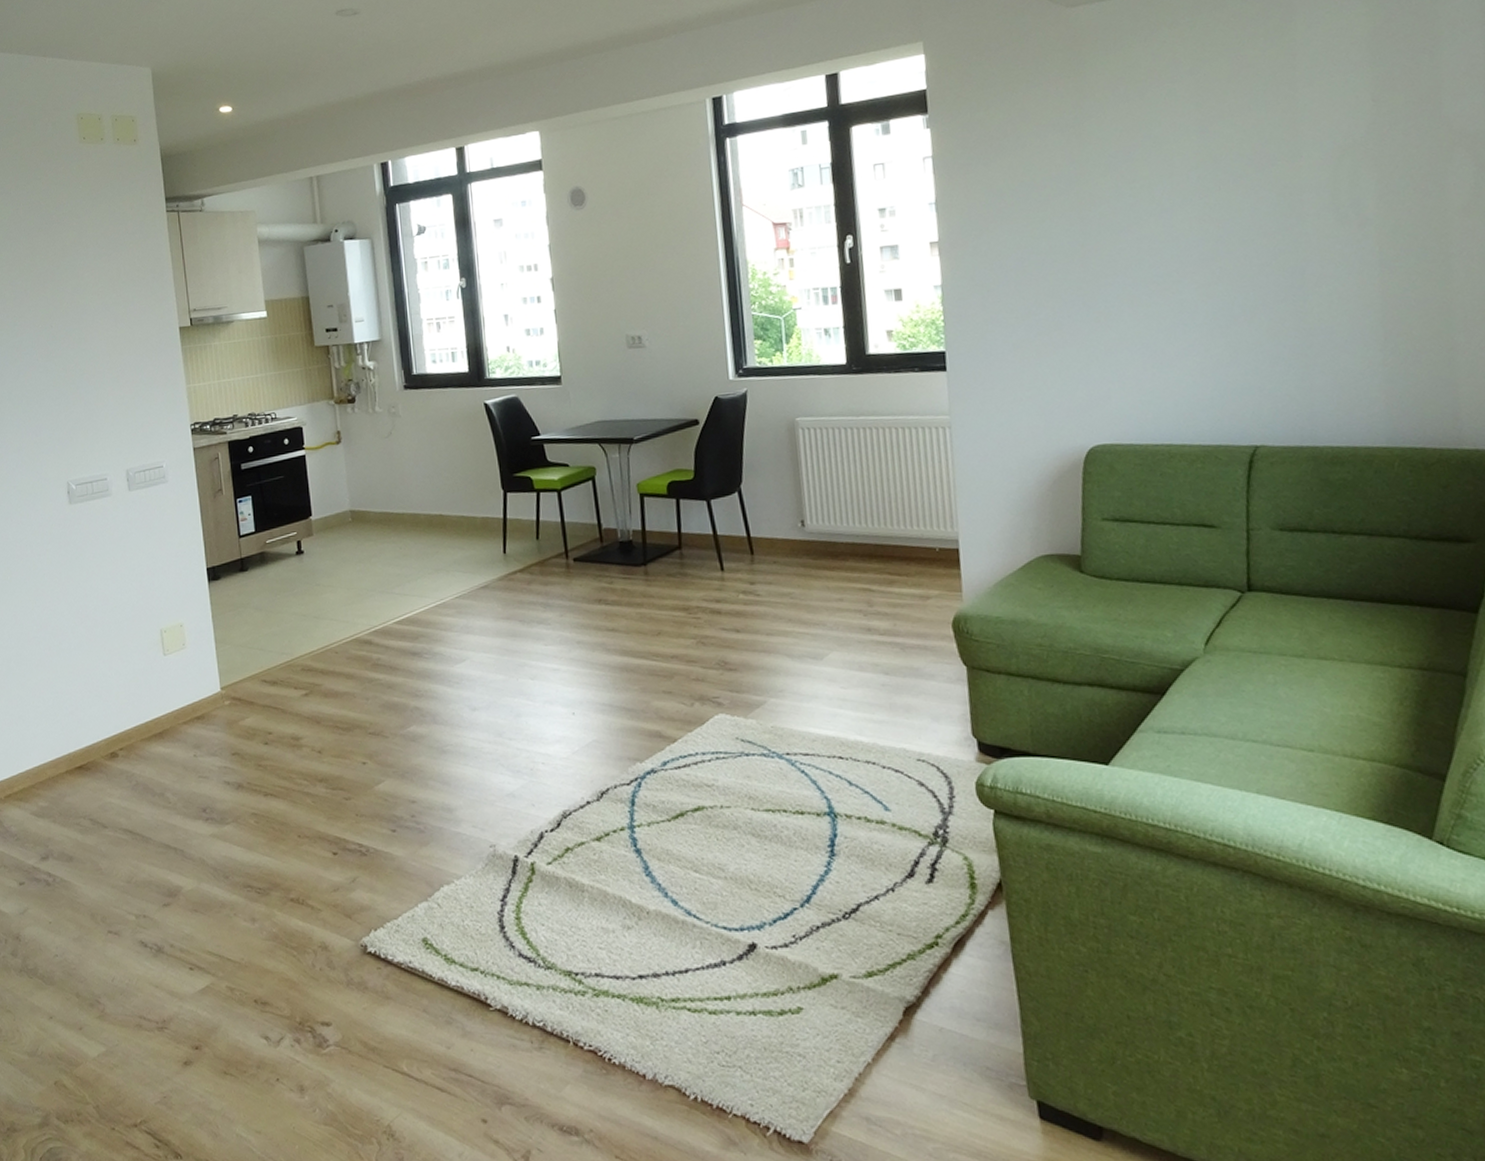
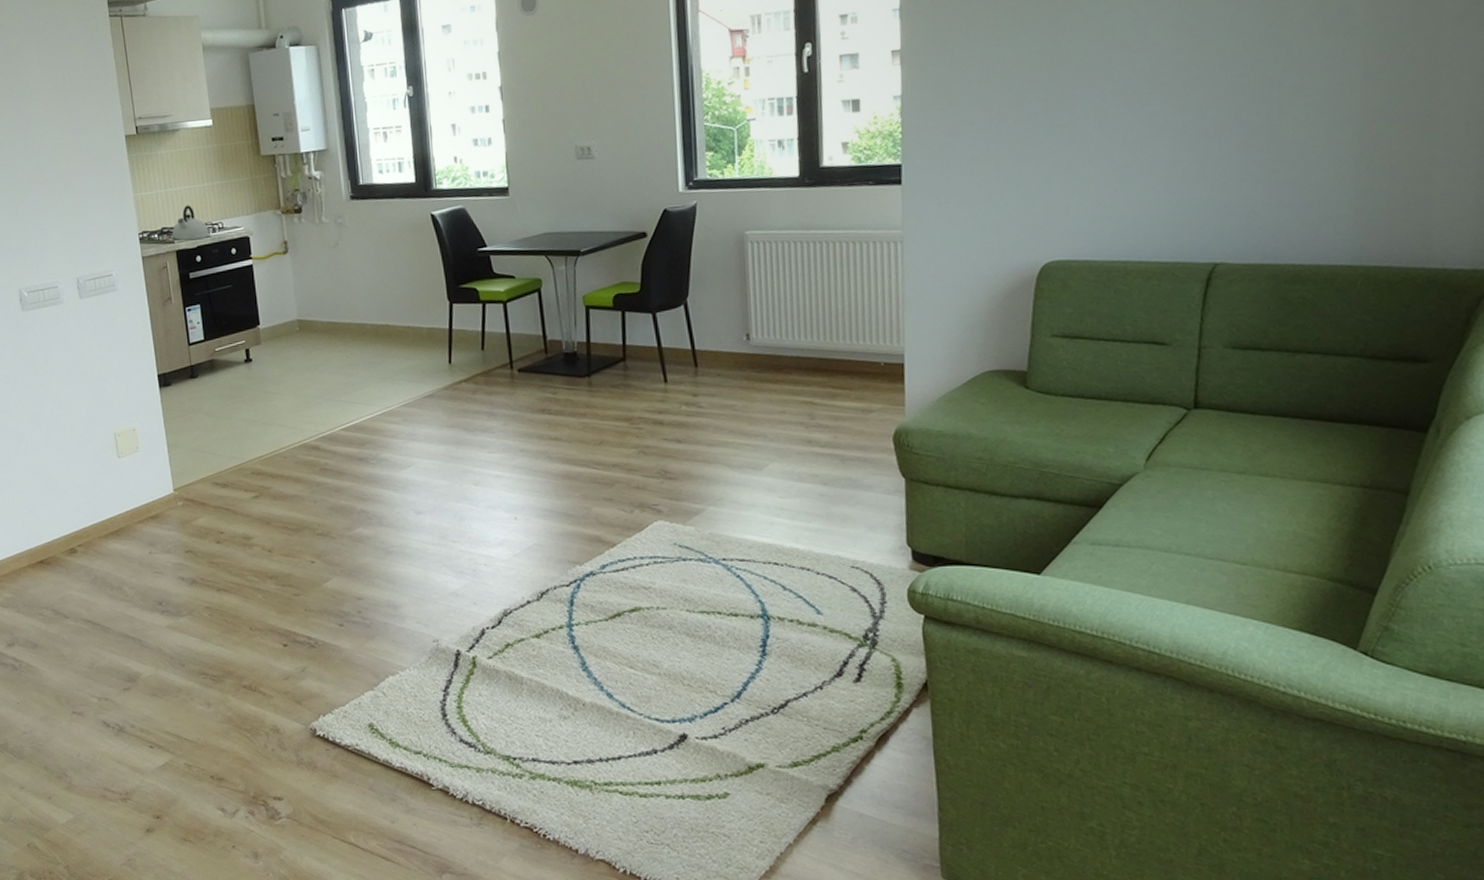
kettle: none [224,395,263,433] -> present [171,205,210,242]

